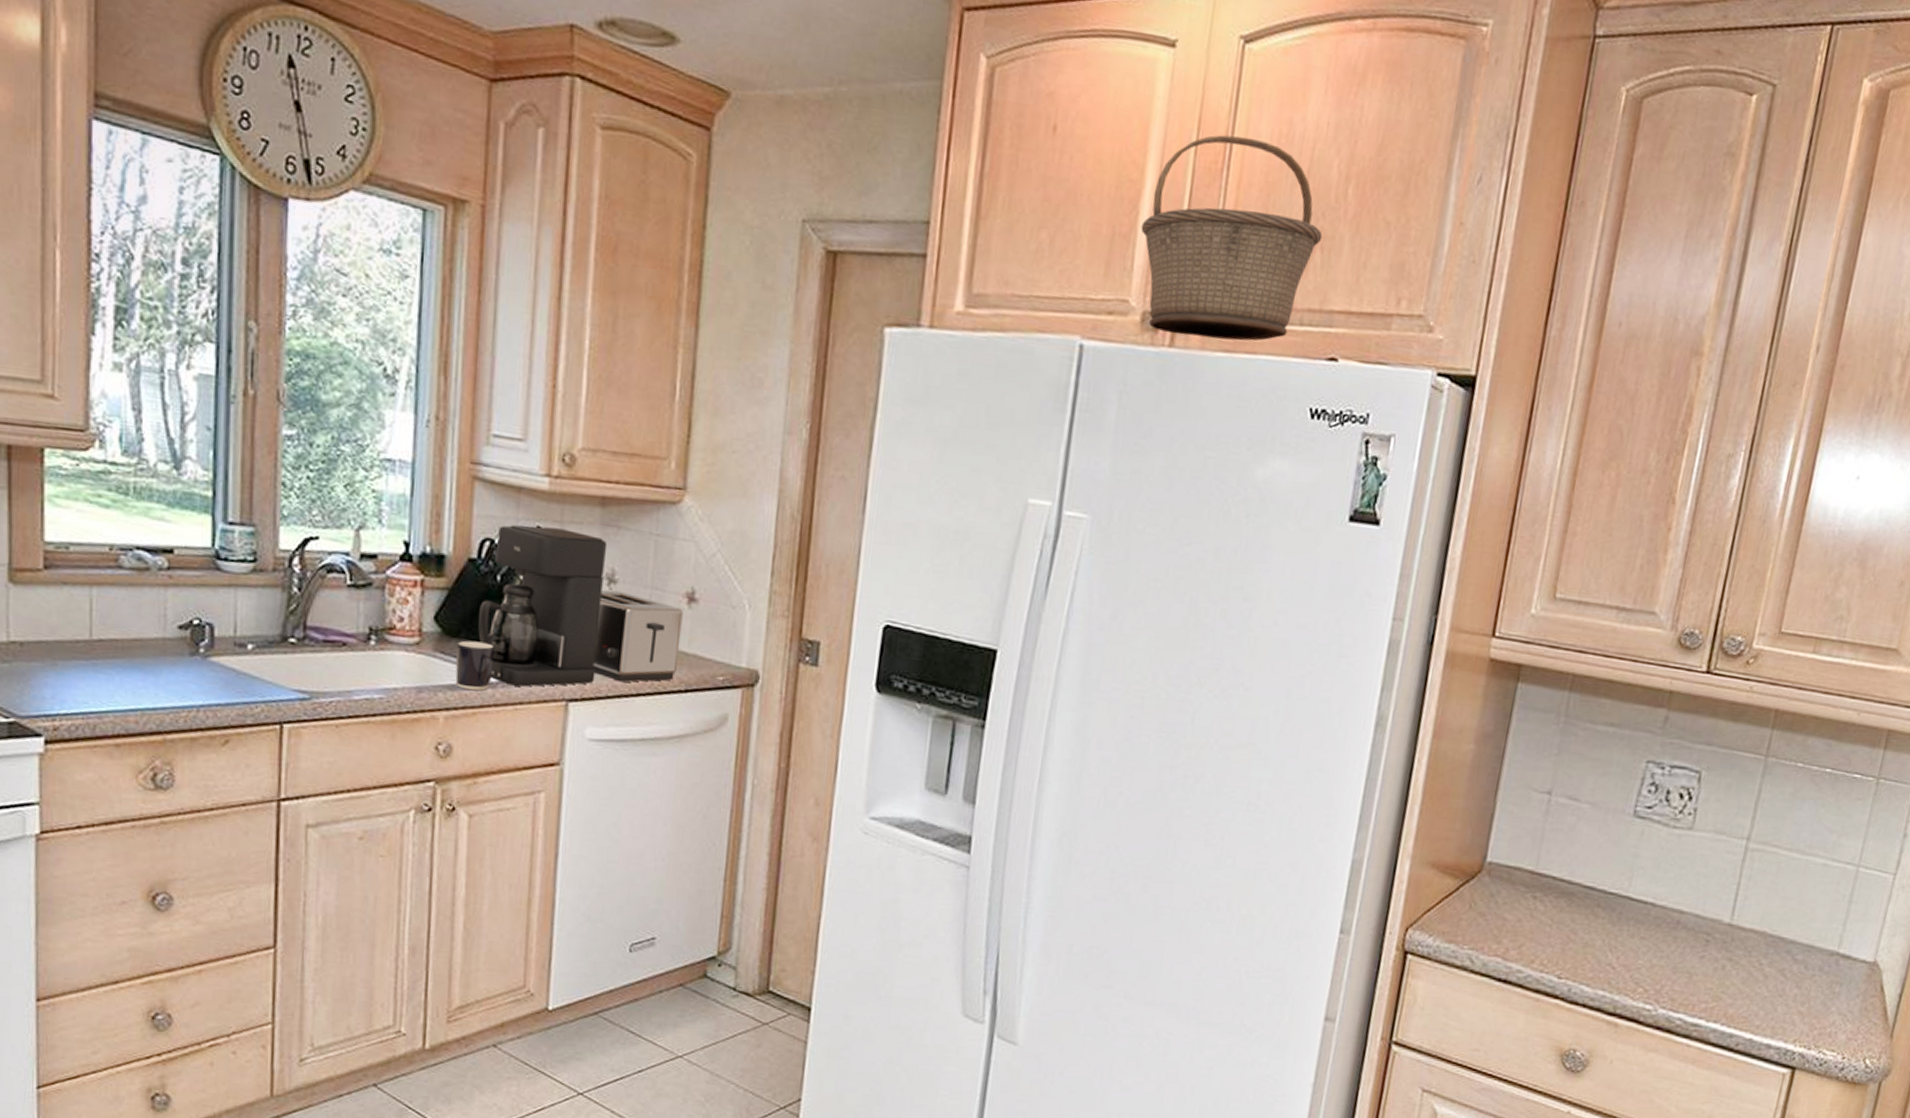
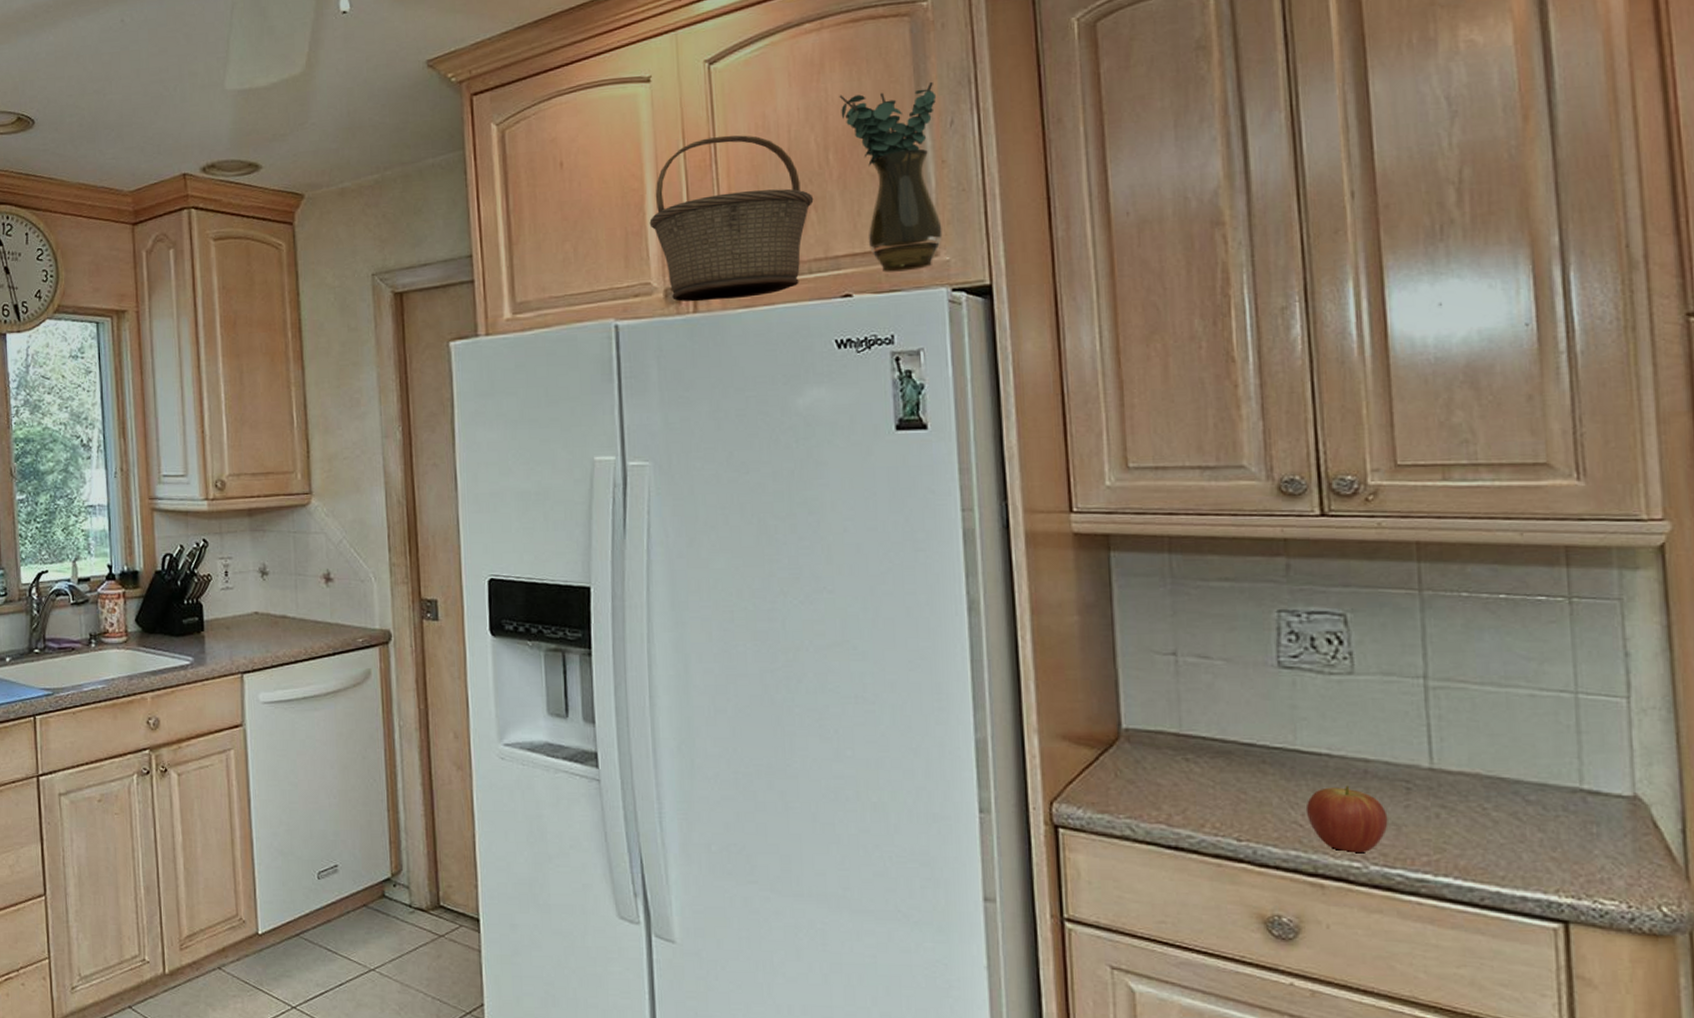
mug: present [455,640,495,691] -> none [154,634,183,674]
coffee maker: present [478,525,608,687] -> none [168,538,261,666]
toaster: present [592,589,683,683] -> none [257,580,325,653]
vase: none [1366,118,1472,345] -> present [839,81,943,273]
fruit: none [1620,934,1685,997] -> present [1305,786,1388,854]

